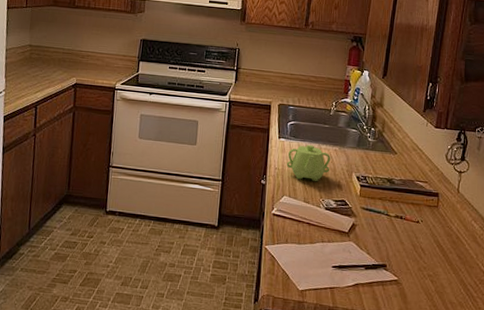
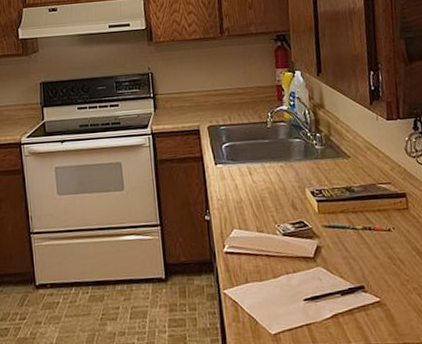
teapot: present [286,144,331,182] -> none [229,165,279,208]

